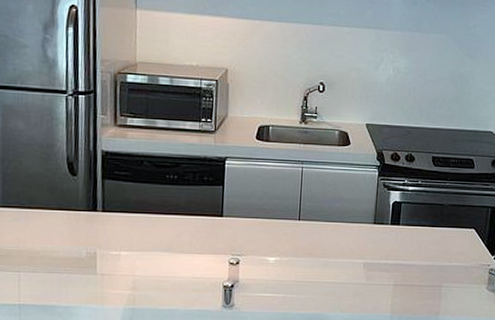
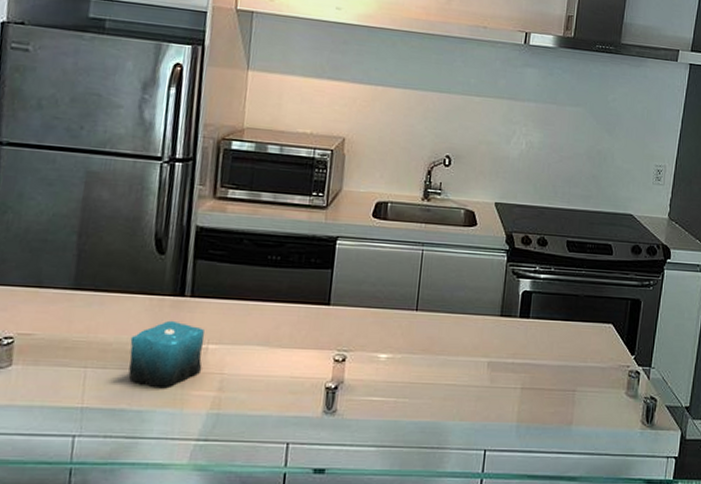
candle: none [54,231,117,289] -> present [128,320,205,389]

